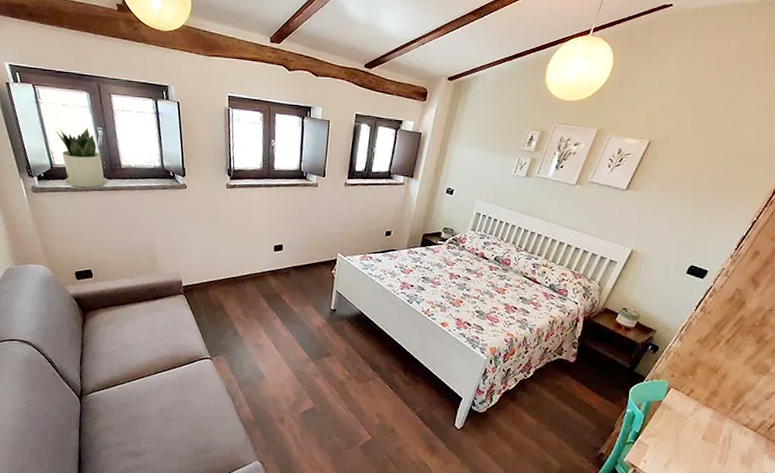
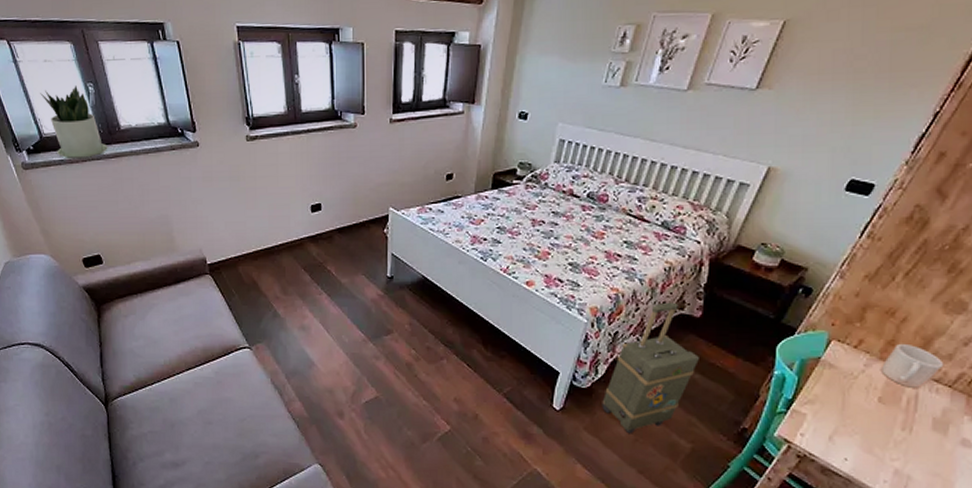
suitcase: none [493,348,571,452] -> present [602,302,699,434]
mug: none [706,394,752,430] -> present [881,343,944,388]

